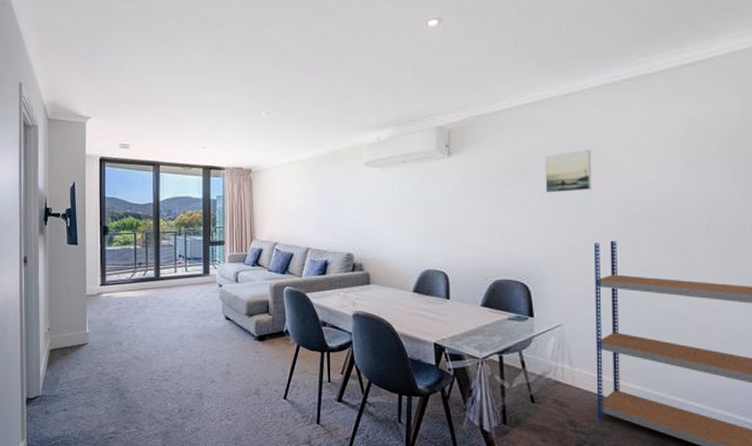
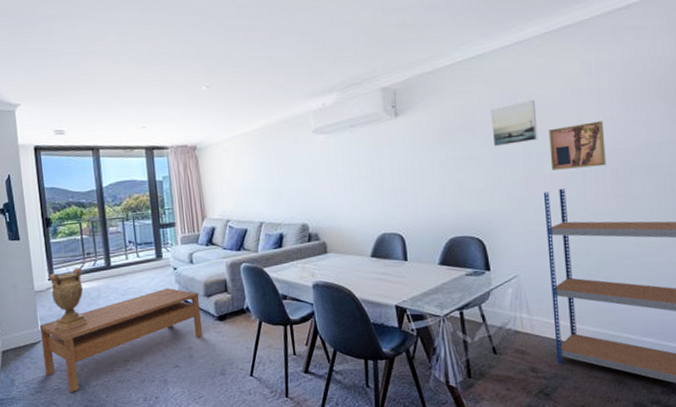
coffee table: none [87,303,242,396] -> present [39,287,203,392]
decorative urn: none [101,276,133,336] -> present [50,268,88,331]
wall art: none [603,176,662,221] -> present [549,121,606,170]

